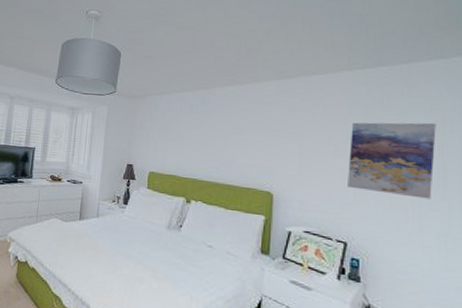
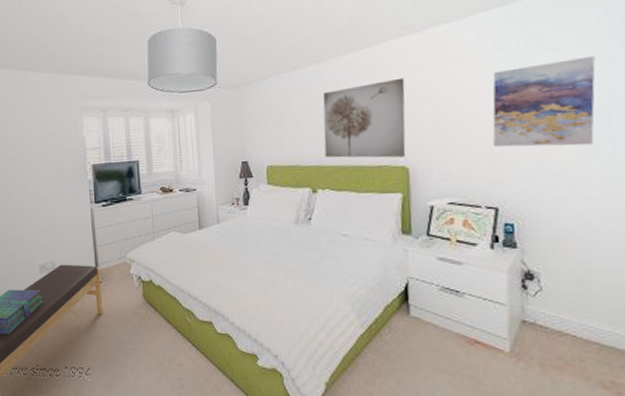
wall art: none [201,114,277,183] -> present [322,77,406,158]

